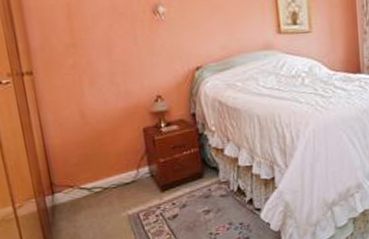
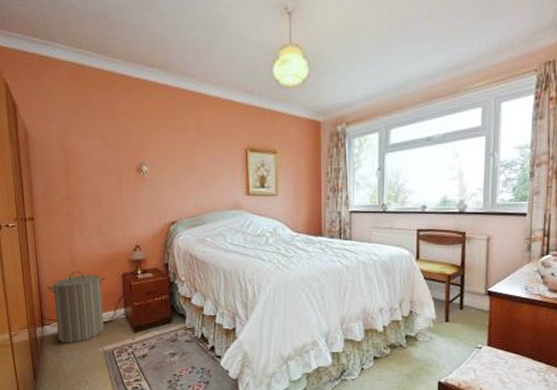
laundry hamper: none [55,128,127,211] -> present [47,270,106,343]

